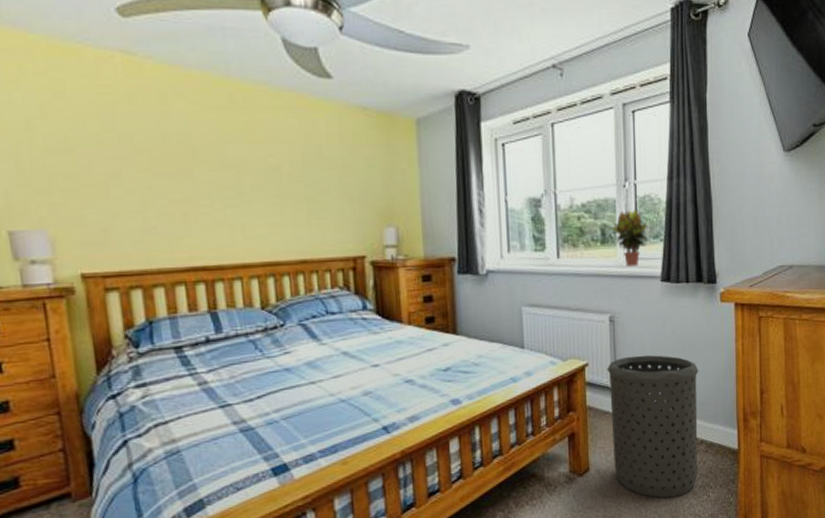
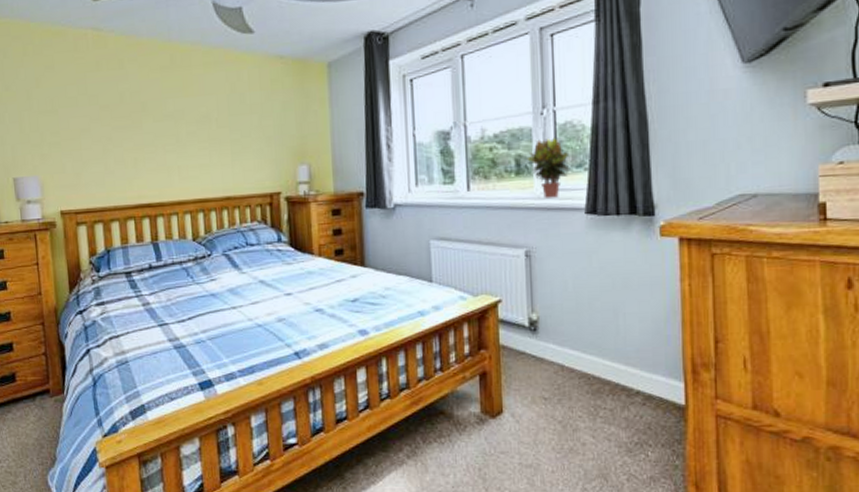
laundry basket: present [607,355,699,498] -> none [522,293,633,452]

